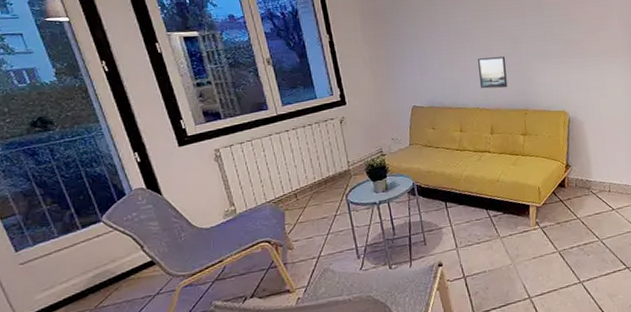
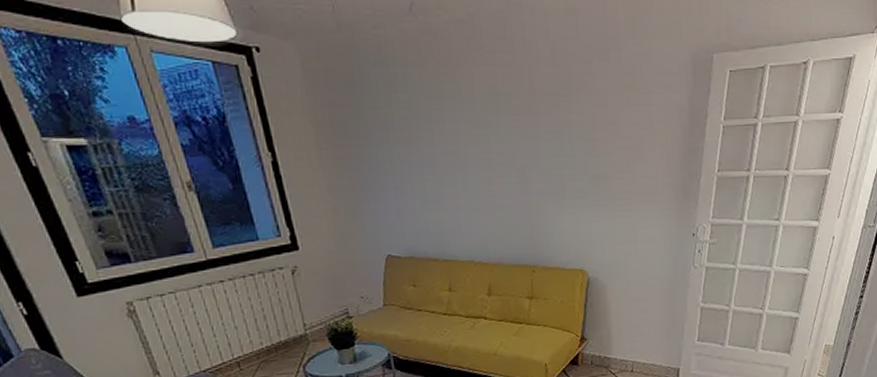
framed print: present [477,56,508,89] -> none [472,194,511,237]

